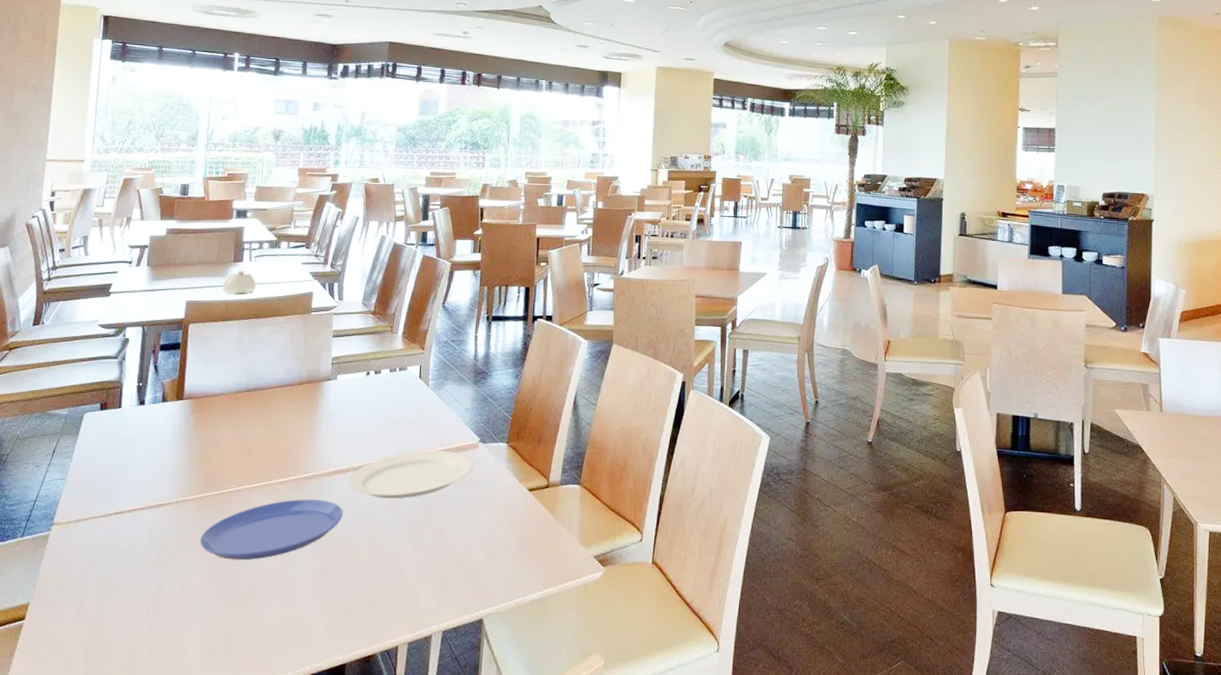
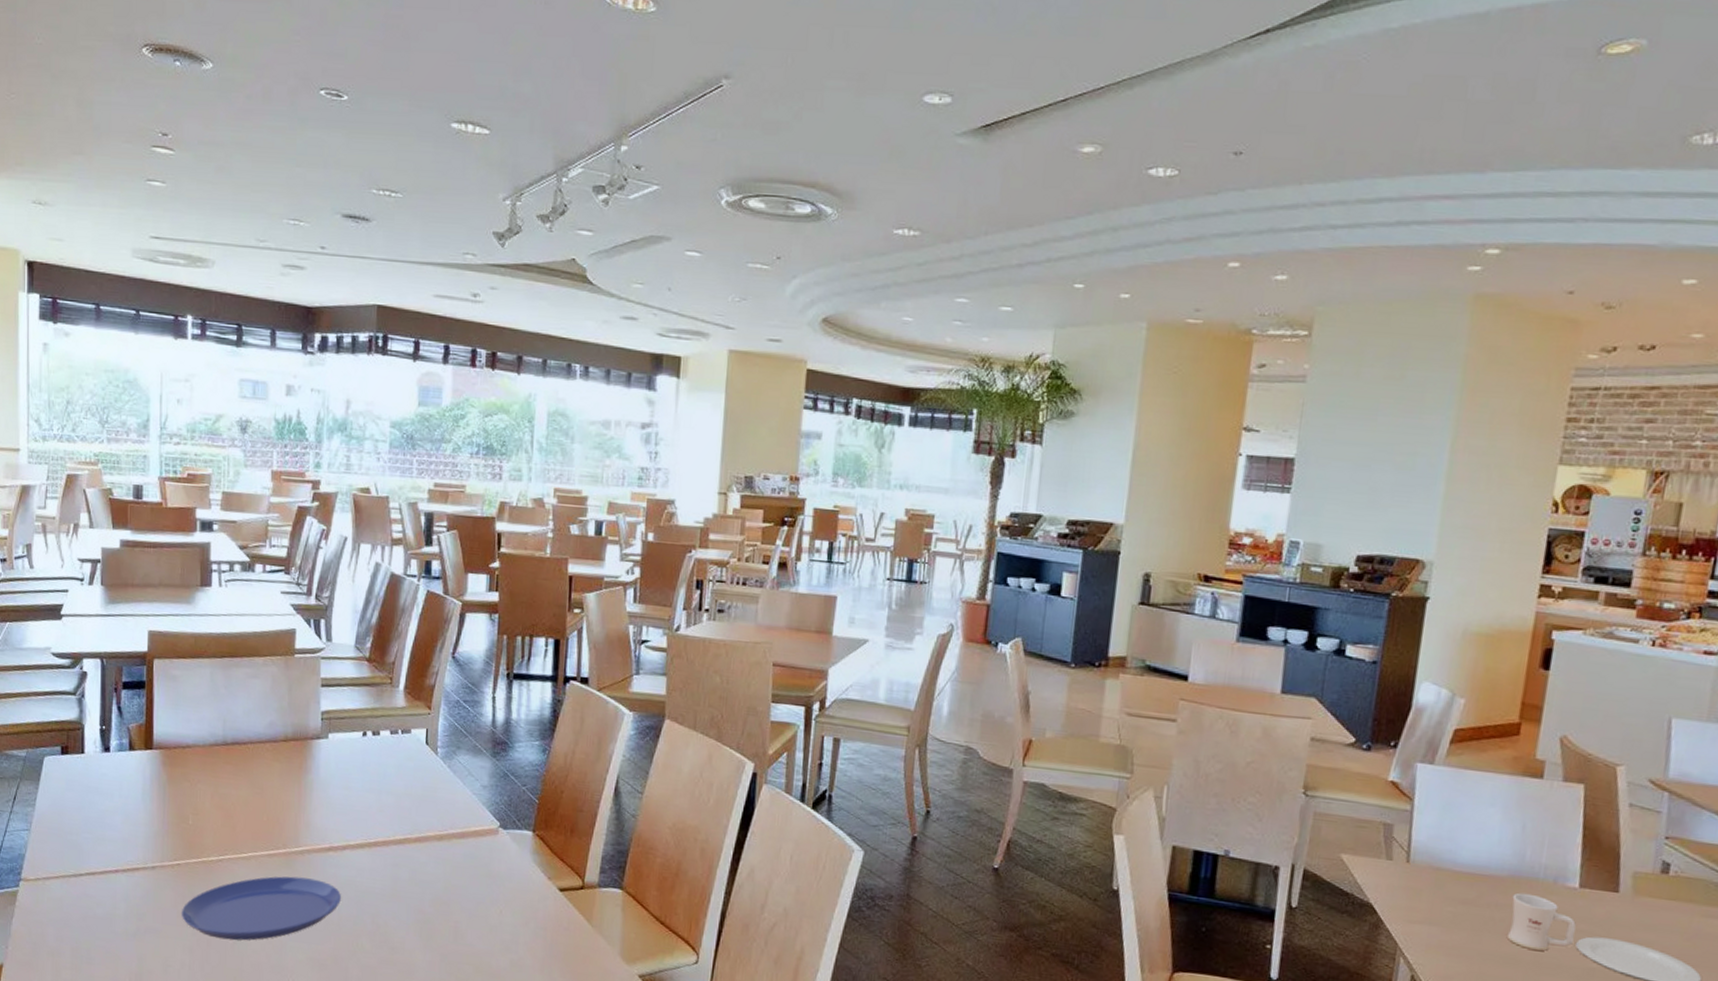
sugar bowl: present [223,271,257,295] -> none [190,597,229,627]
plate: present [348,450,473,499] -> none [346,832,492,886]

